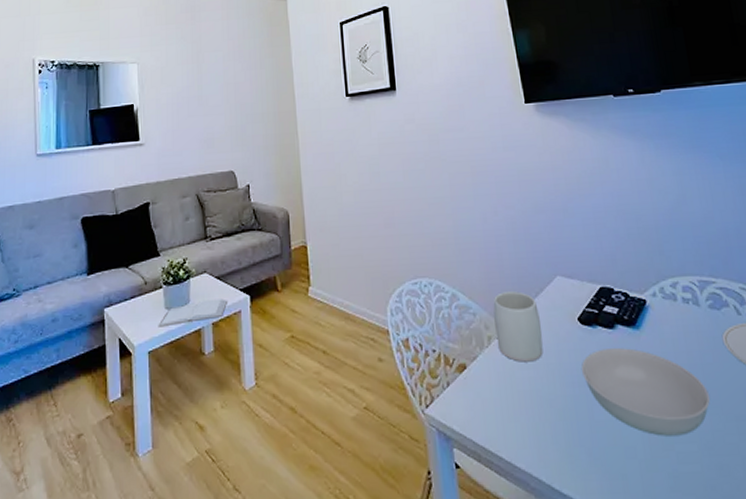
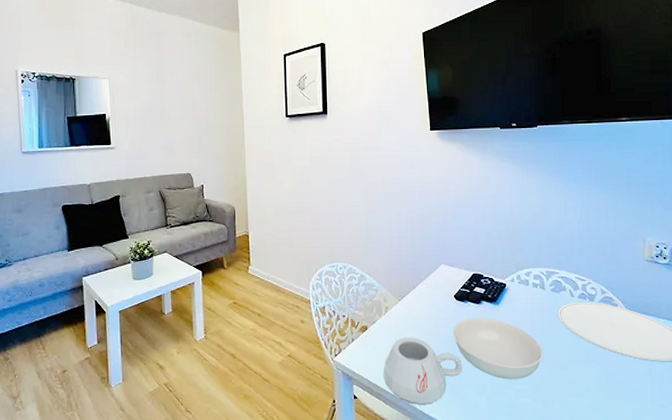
book: present [158,299,227,327] -> none [127,273,183,293]
cup: none [492,378,600,476] -> present [383,337,462,405]
mug: present [493,291,543,362] -> none [391,275,427,326]

